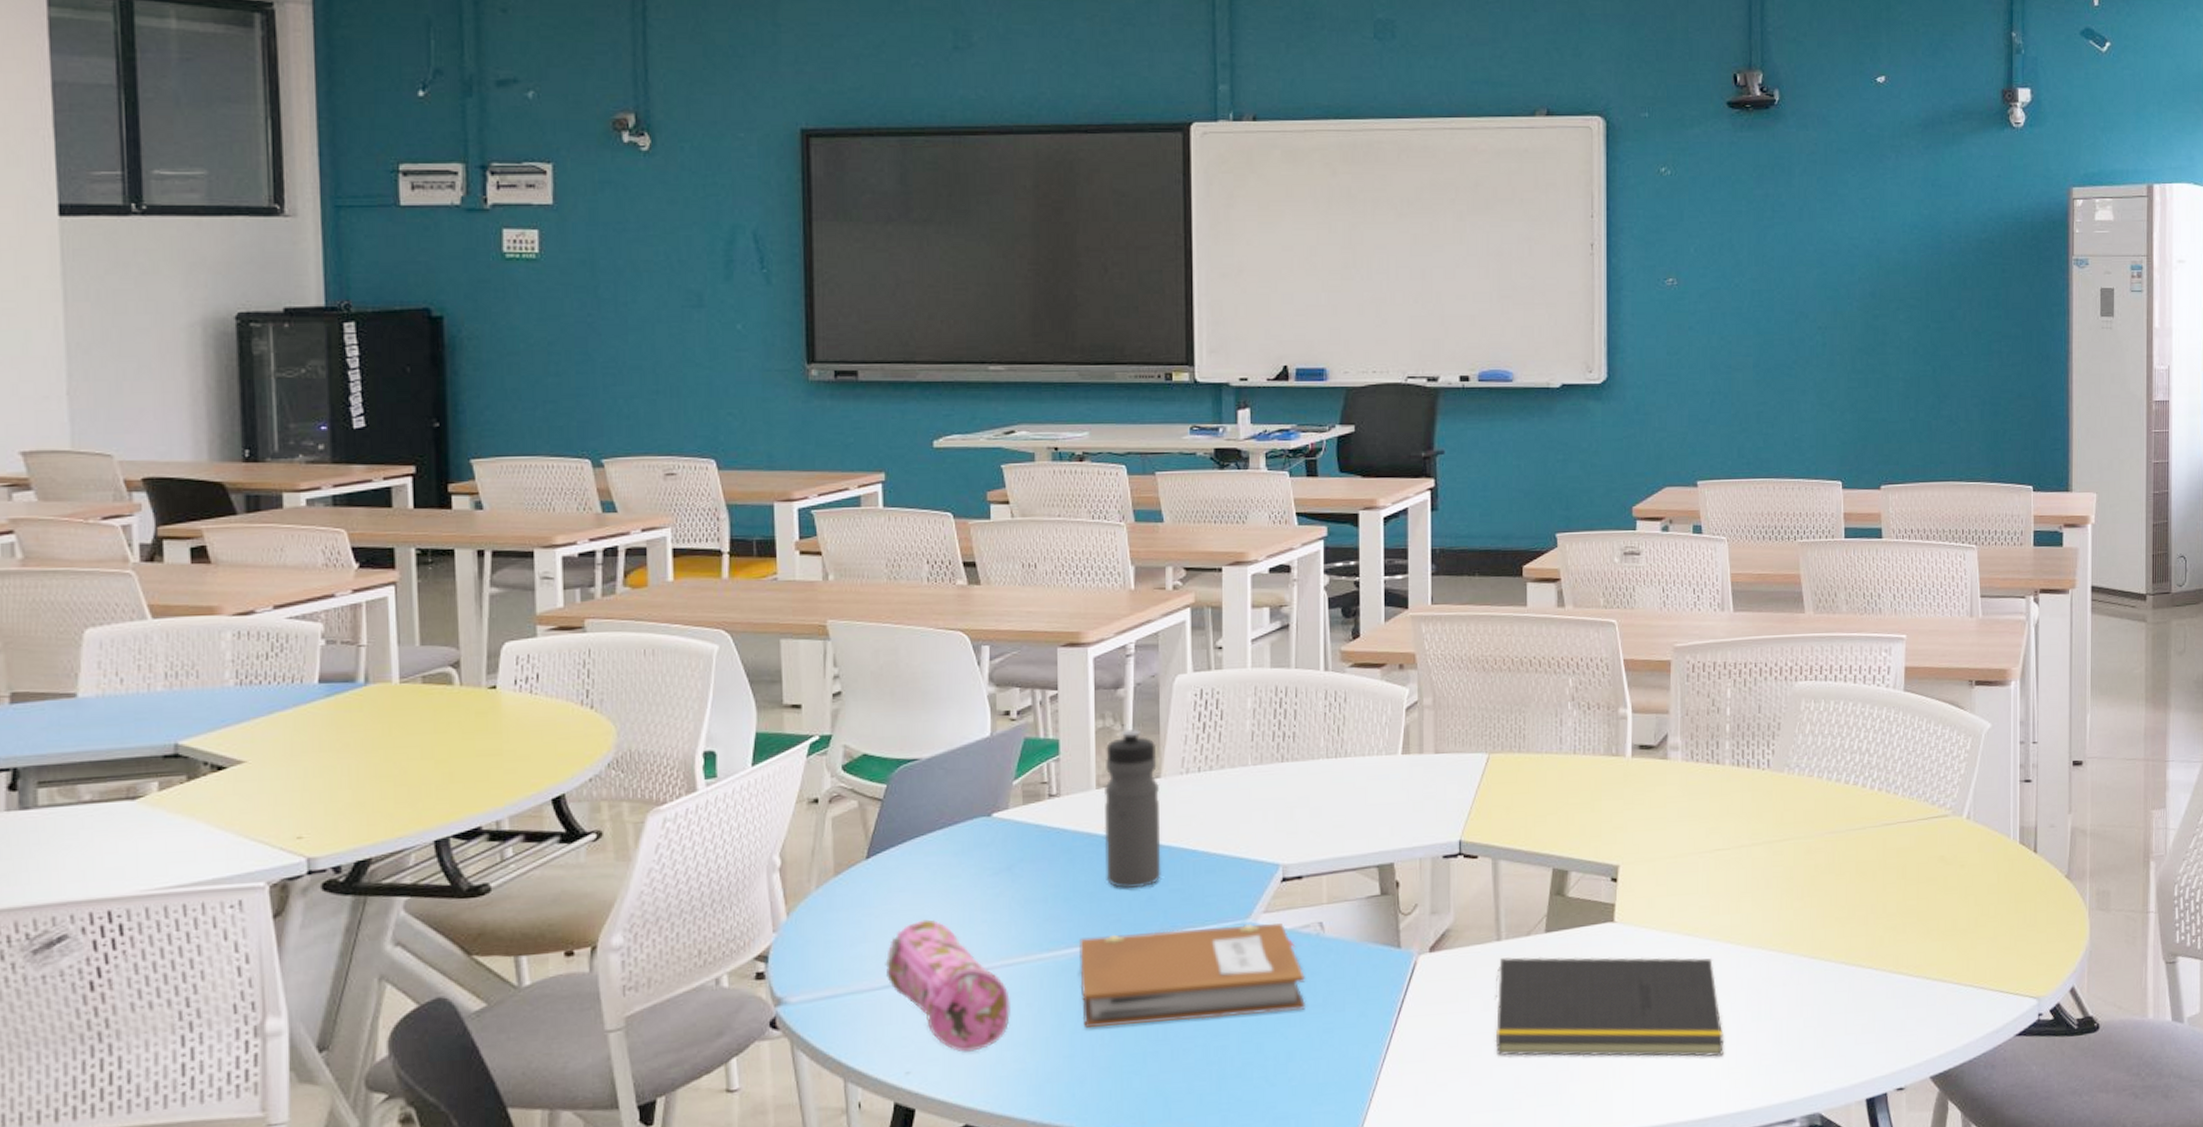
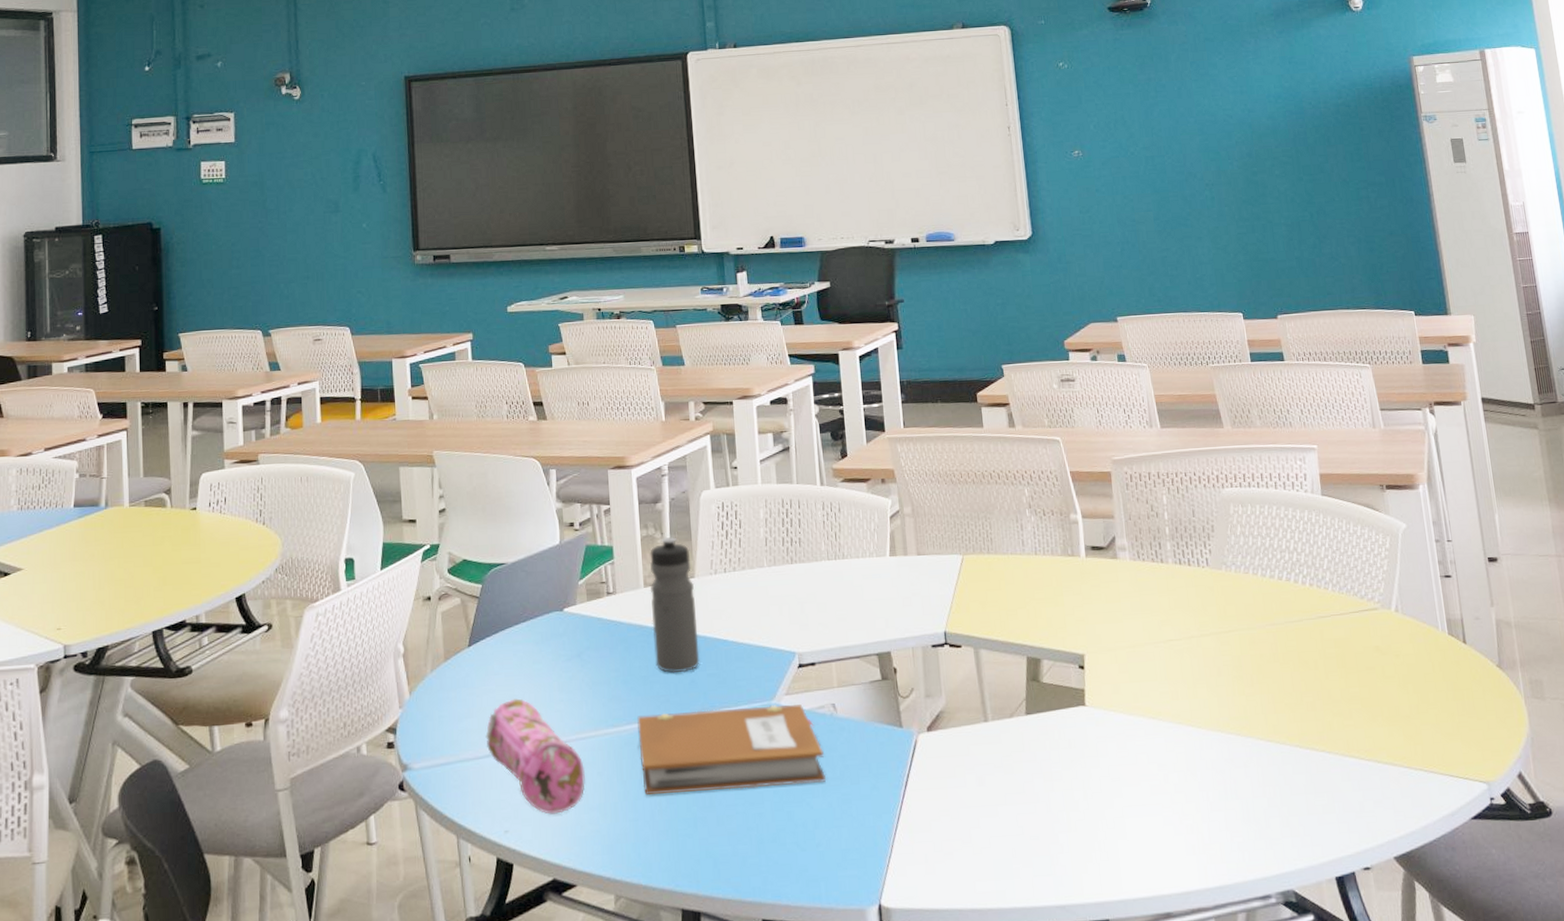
notepad: present [1495,957,1724,1057] -> none [986,737,1197,833]

